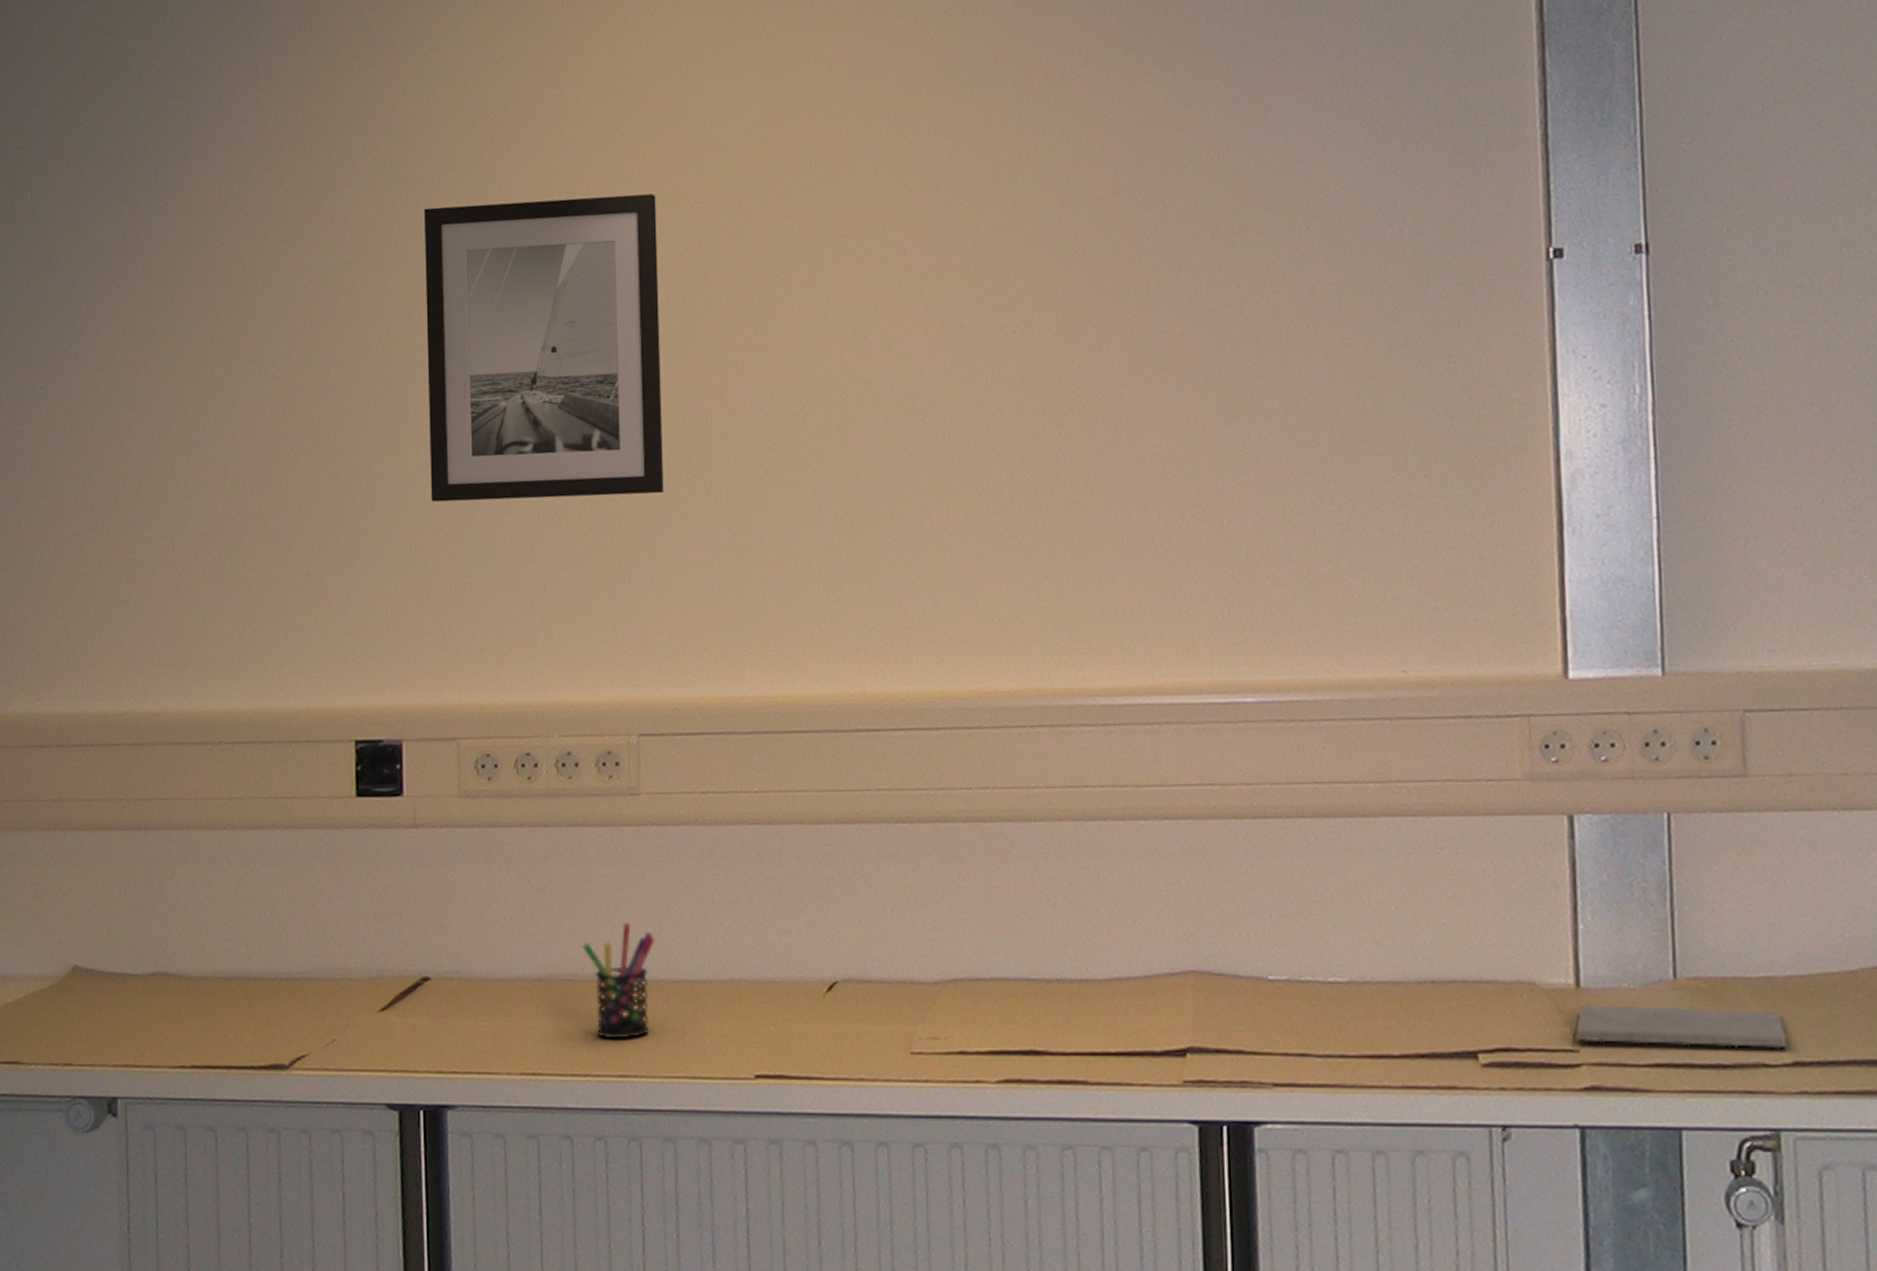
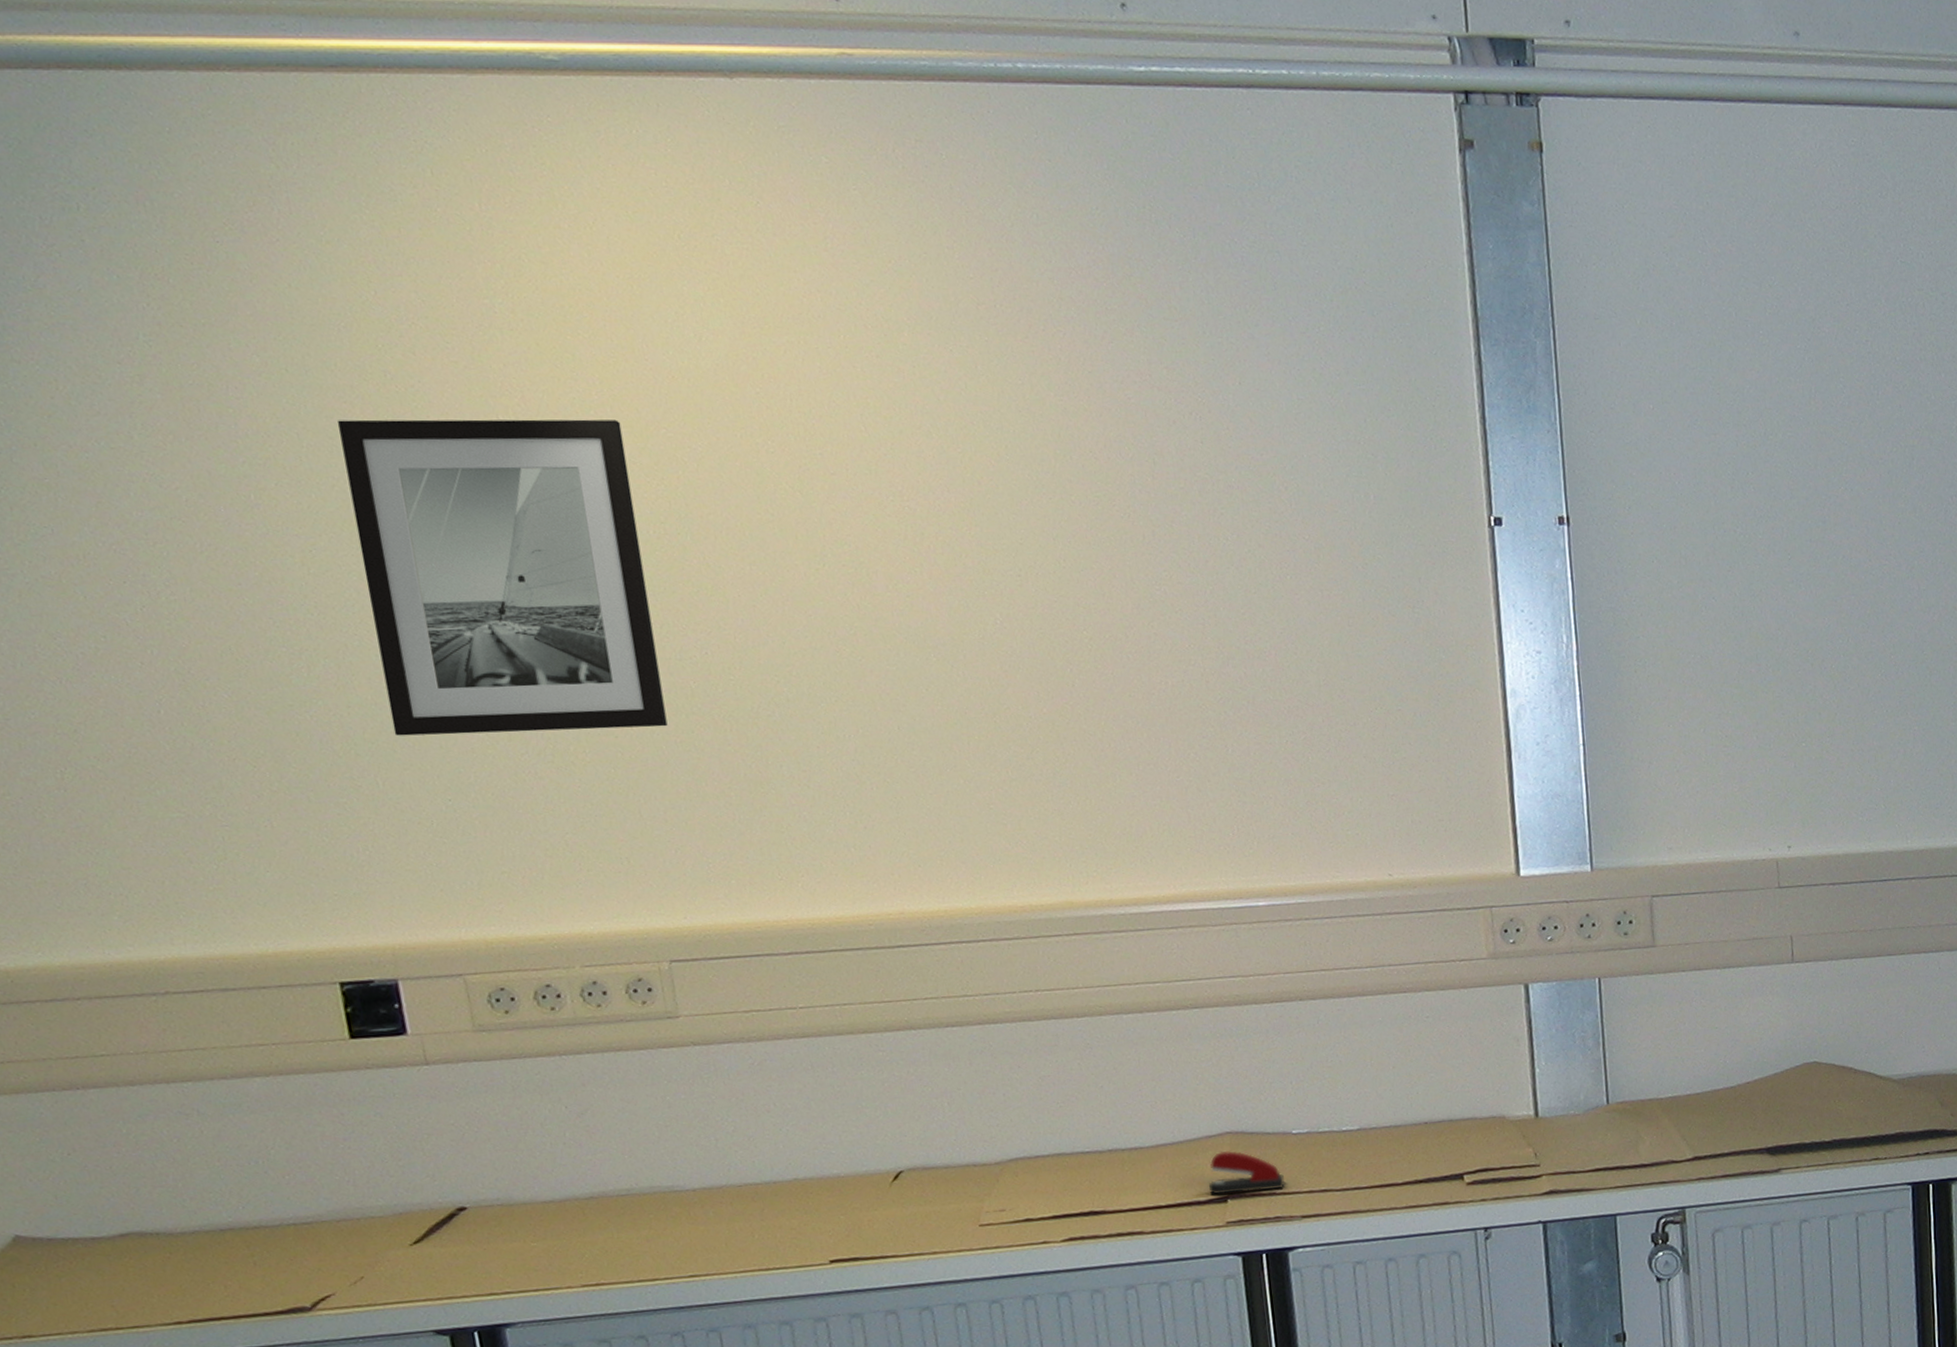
pen holder: present [582,923,655,1039] -> none [634,1137,717,1245]
stapler: none [1165,994,1255,1047] -> present [1208,1151,1285,1195]
notepad: present [1574,1003,1788,1049] -> none [1535,1120,1689,1158]

